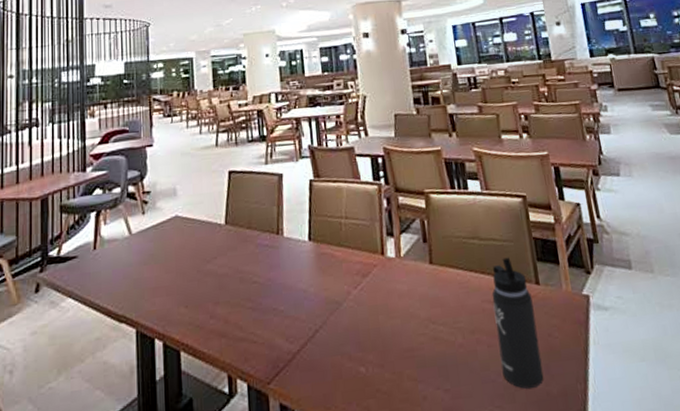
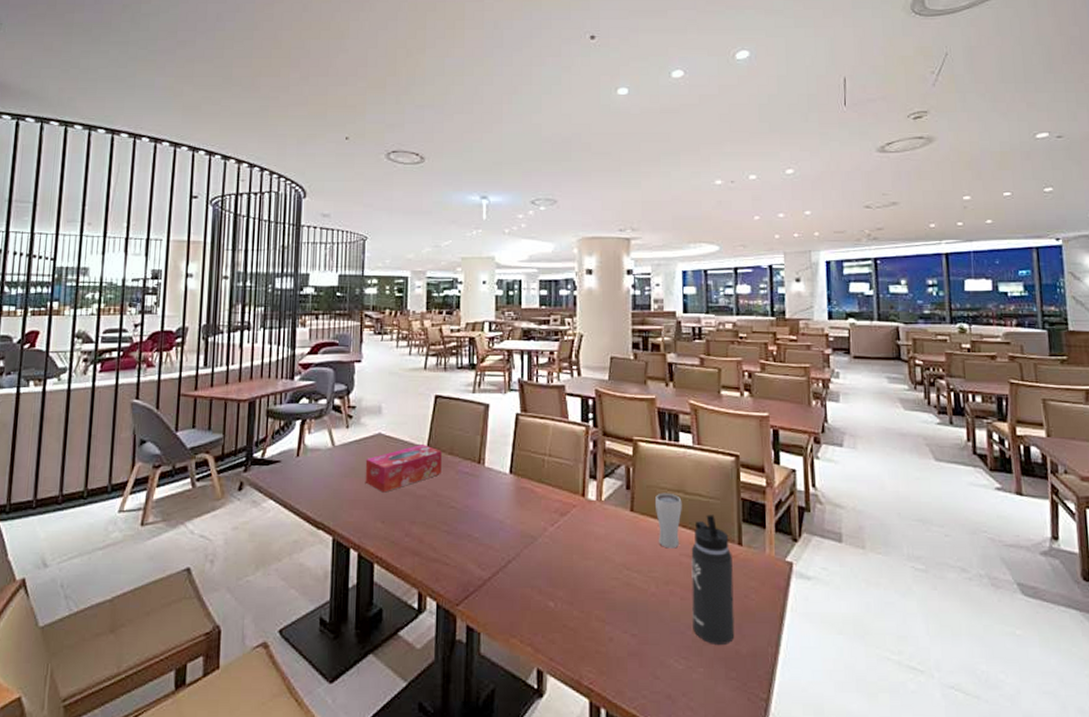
tissue box: none [164,221,241,276] -> present [365,443,442,493]
drinking glass: none [452,240,480,297] -> present [654,492,682,549]

